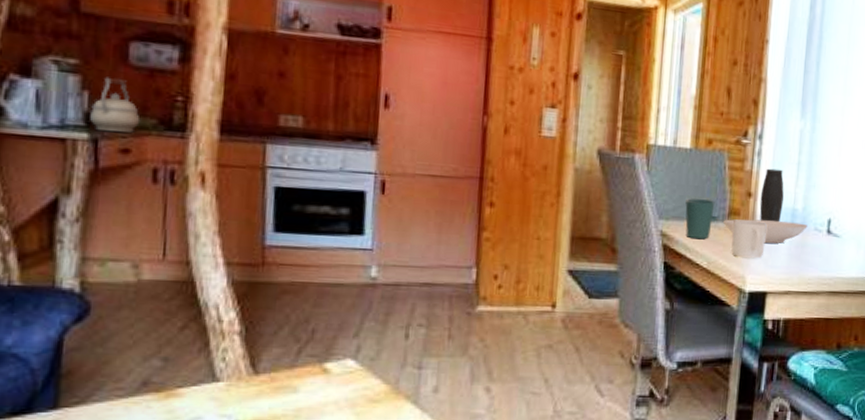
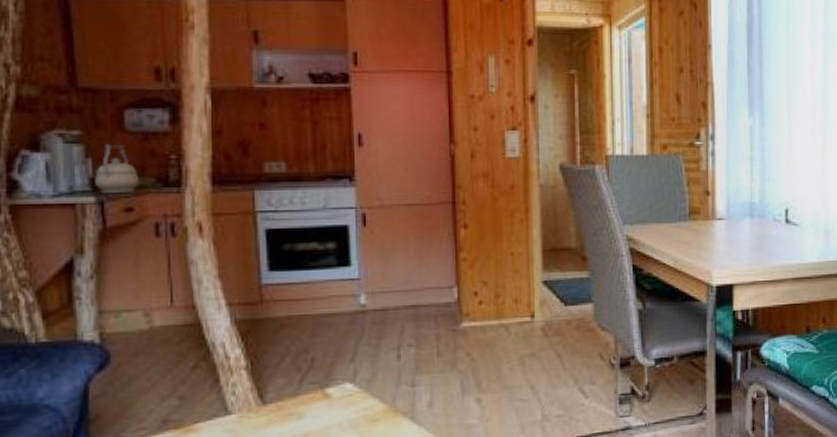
cup: present [685,198,719,240] -> none [647,202,680,240]
bowl: present [723,219,808,244] -> none [685,215,766,238]
mug: present [731,219,767,259] -> none [694,217,727,254]
vase: present [759,168,784,223] -> none [718,166,740,217]

